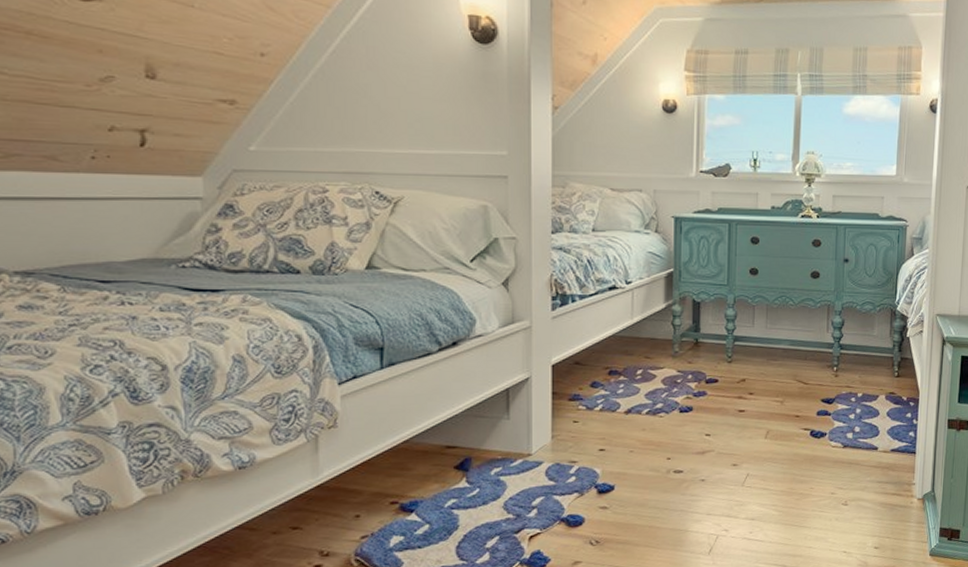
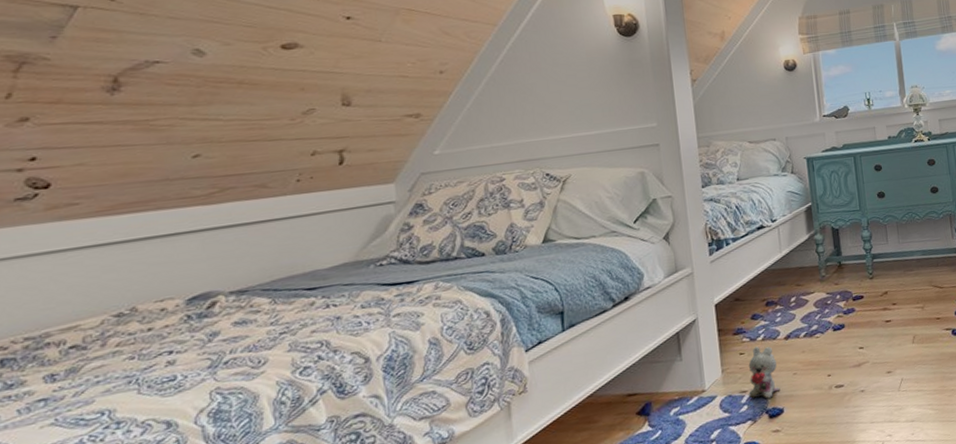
plush toy: none [579,417,614,473] -> present [748,346,780,399]

